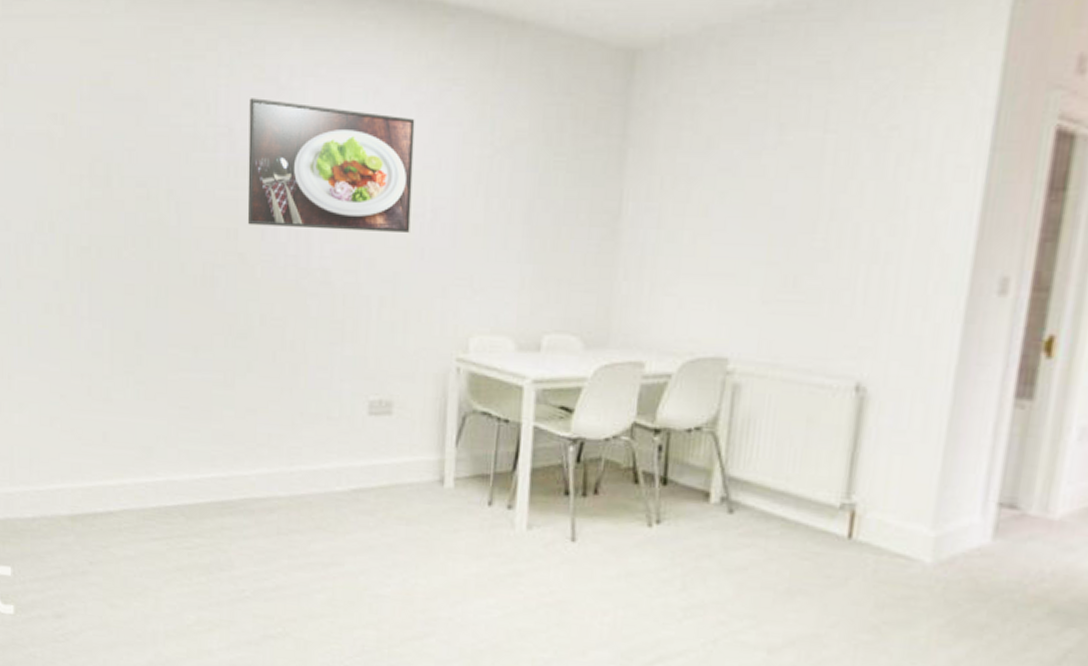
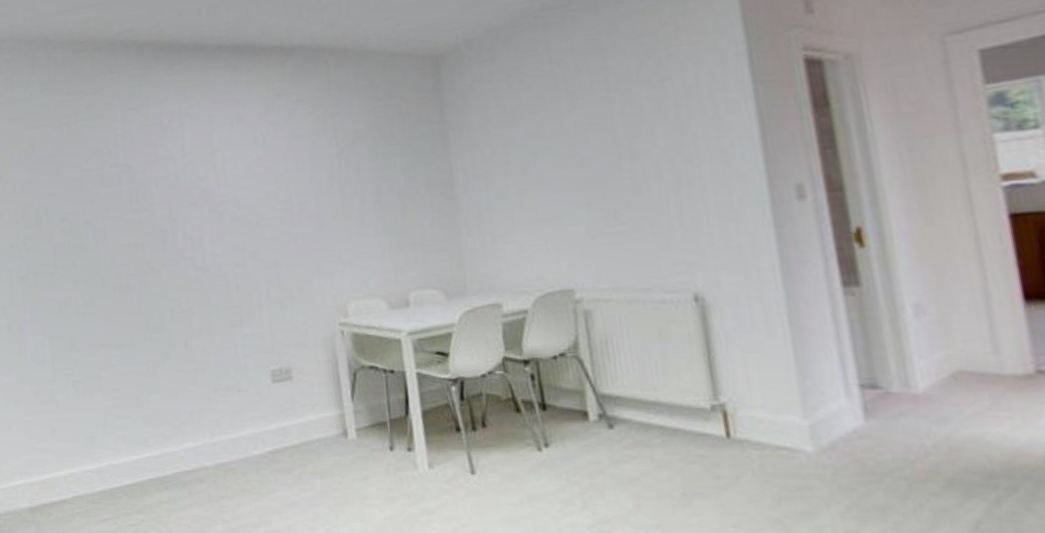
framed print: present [247,98,415,232] -> none [141,135,283,239]

